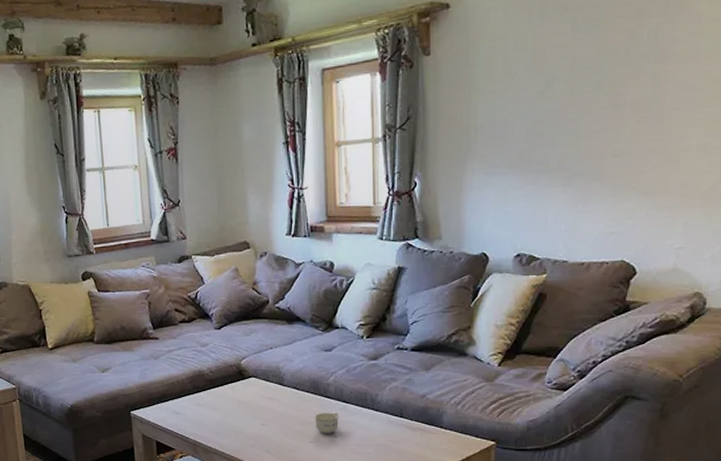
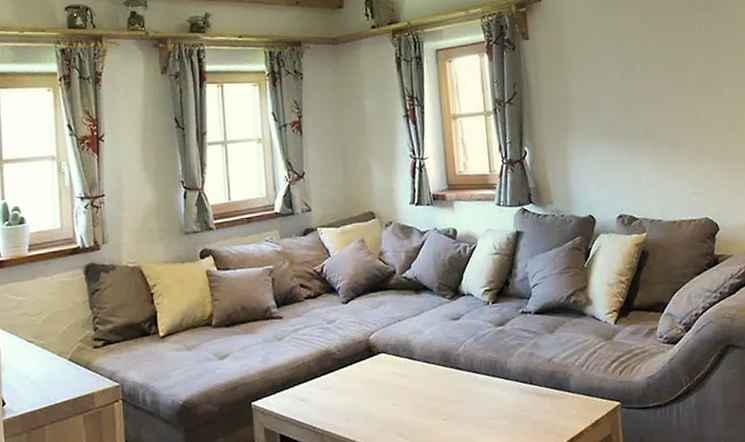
cup: present [314,412,339,434] -> none [446,384,471,409]

